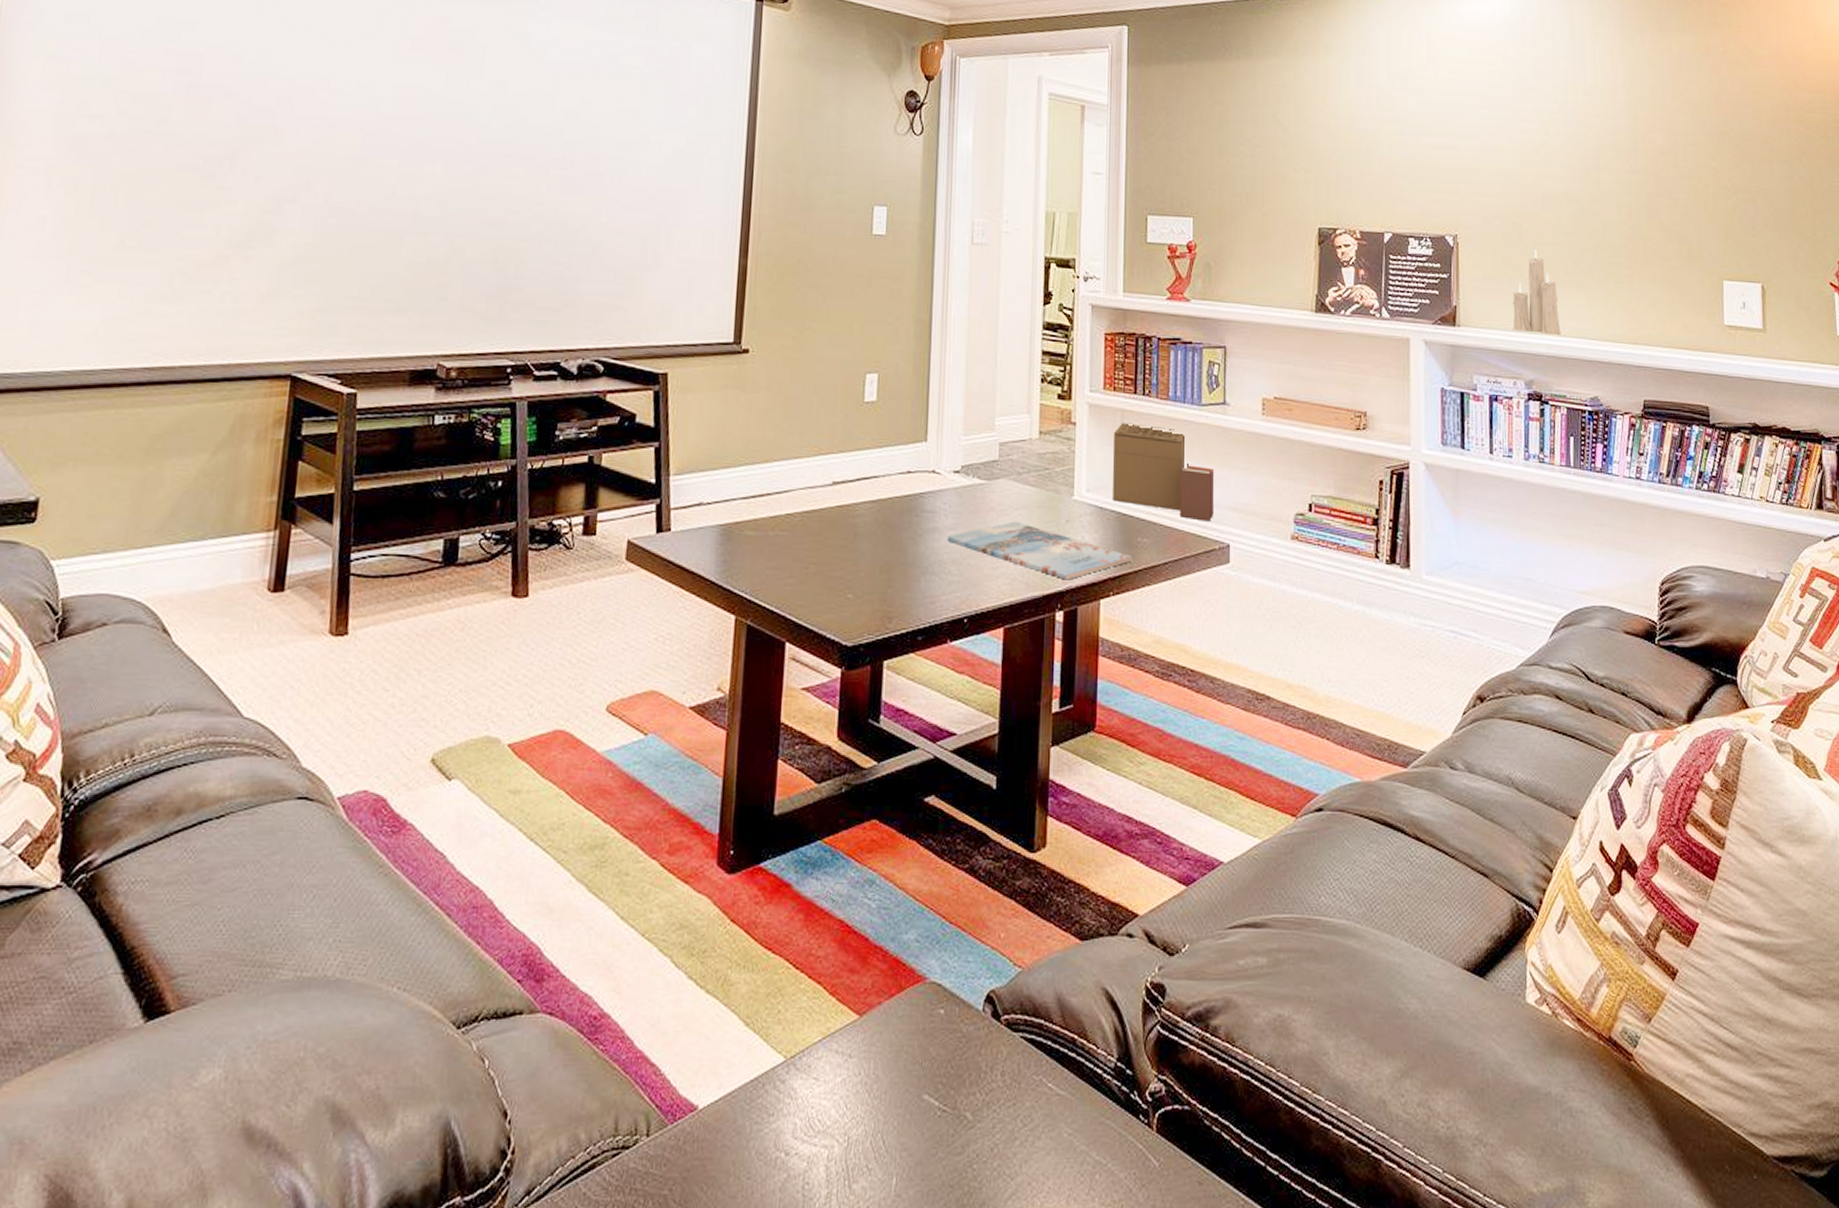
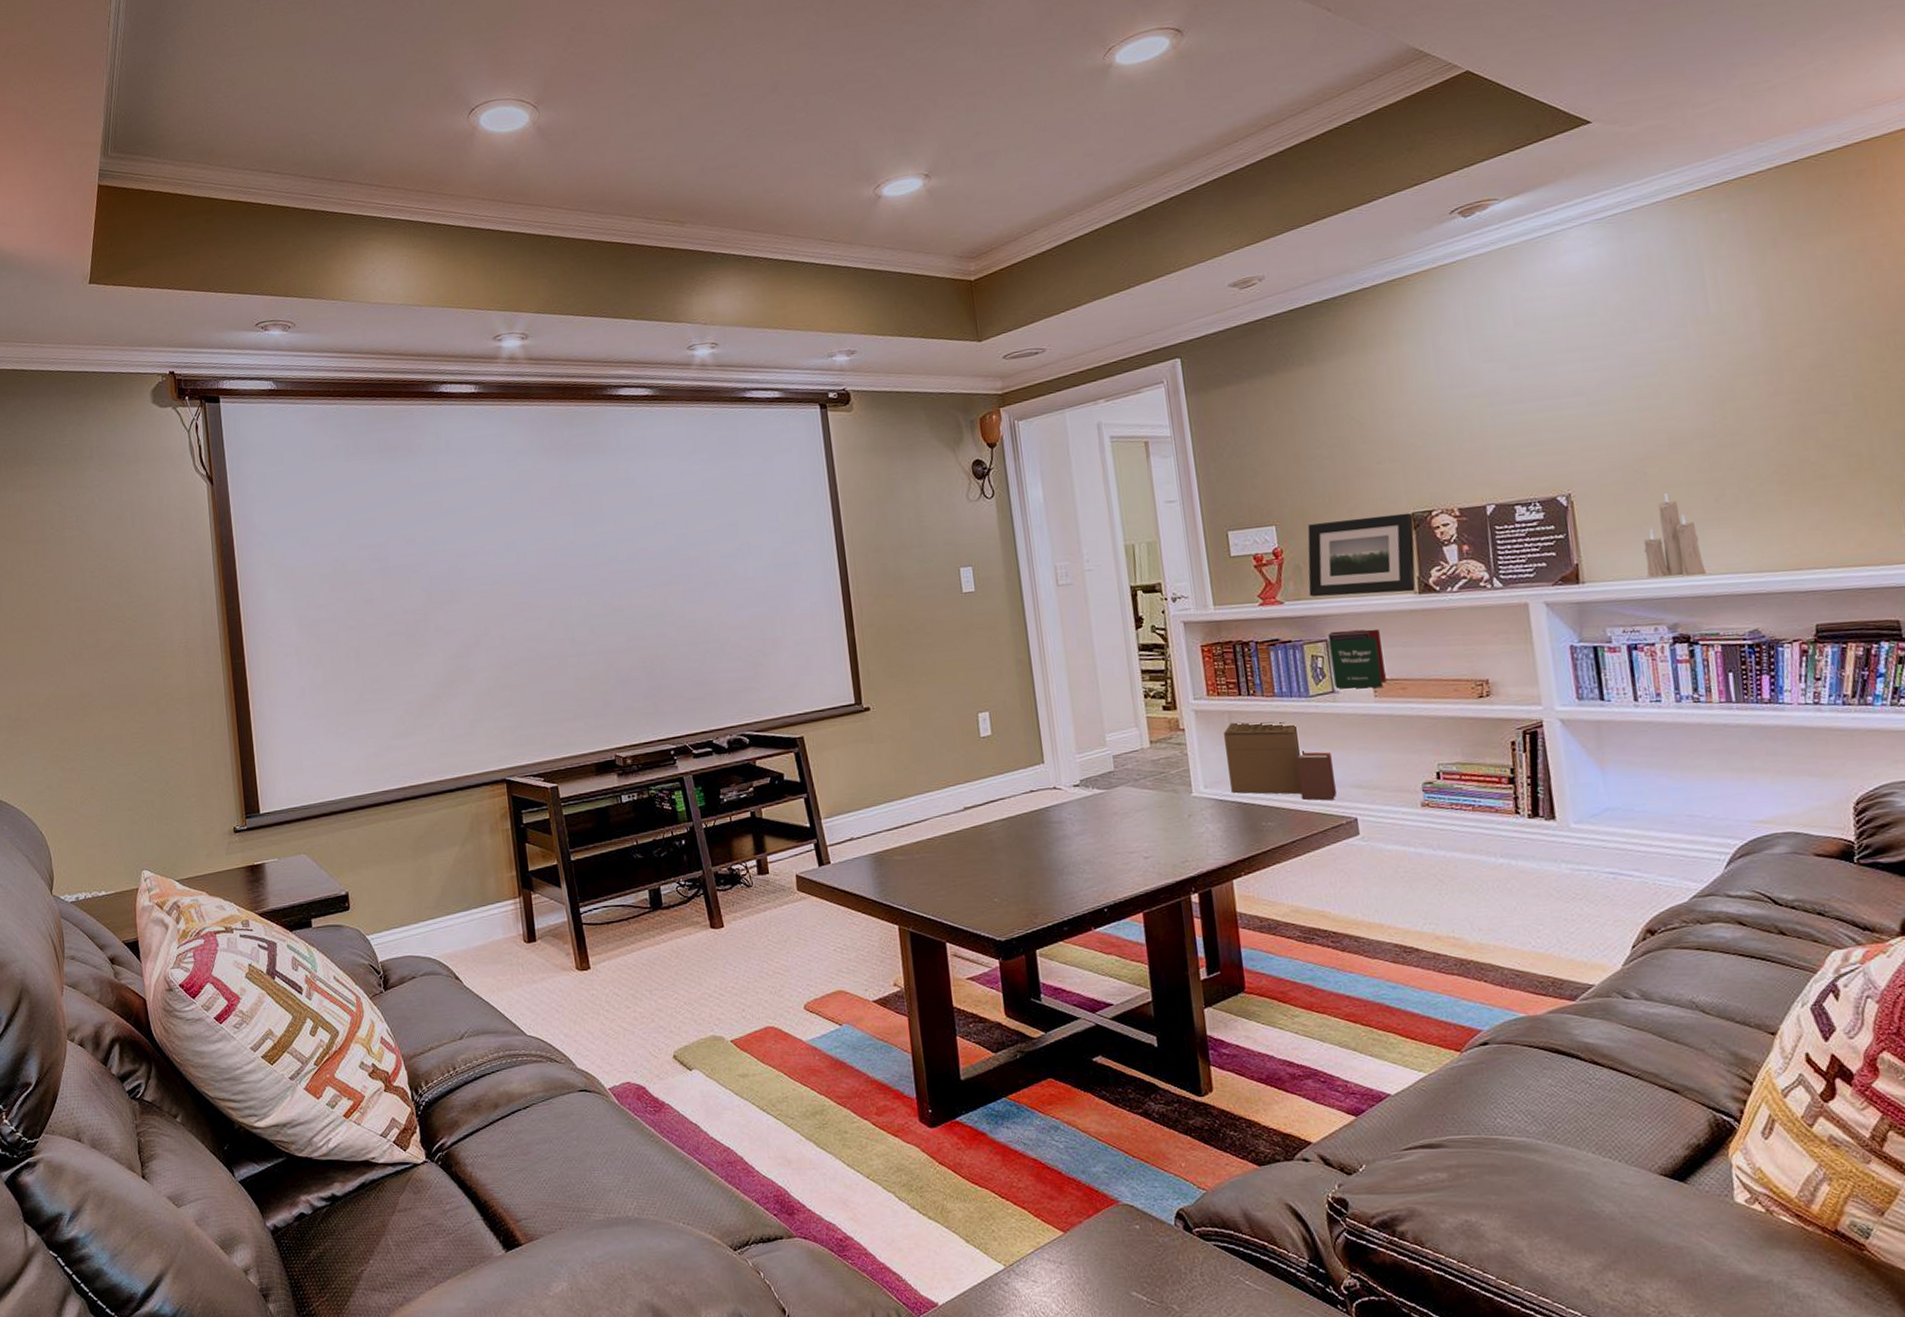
magazine: present [947,521,1132,580] -> none [1076,821,1259,867]
picture frame: none [1215,222,1319,309] -> present [1307,513,1415,597]
books: none [1227,338,1275,405] -> present [1328,628,1386,689]

